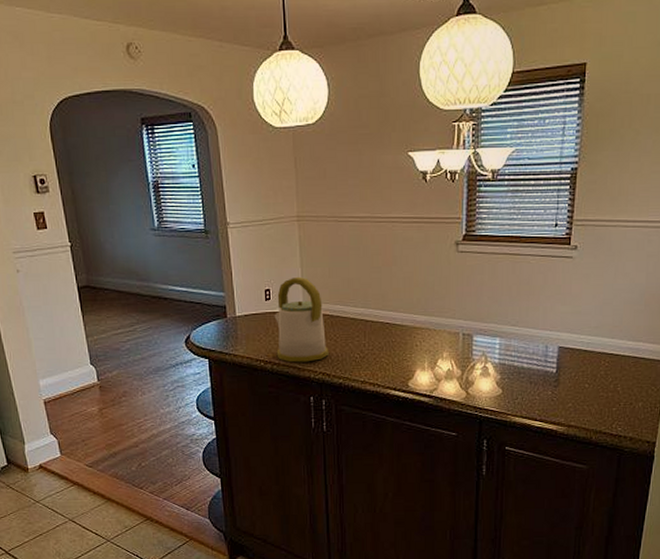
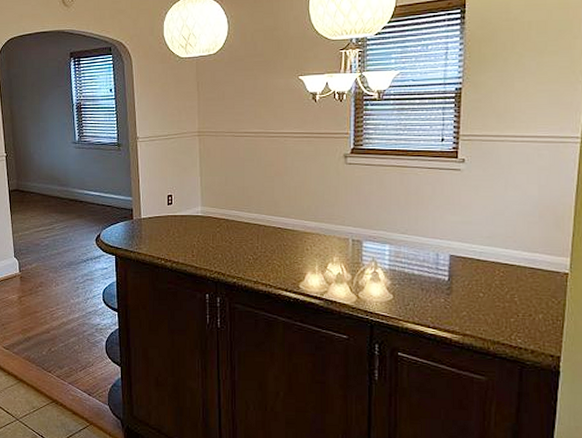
kettle: present [274,276,329,363] -> none [175,184,224,262]

